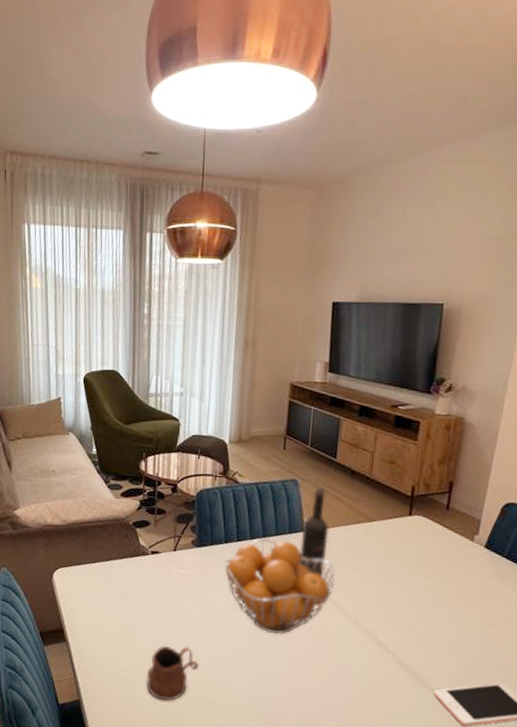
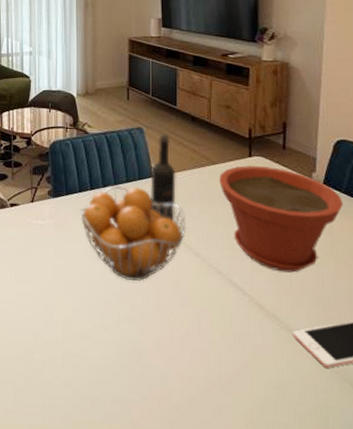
mug: present [146,646,200,701] -> none [12,299,63,357]
plant pot: none [374,524,503,634] -> present [219,166,343,273]

